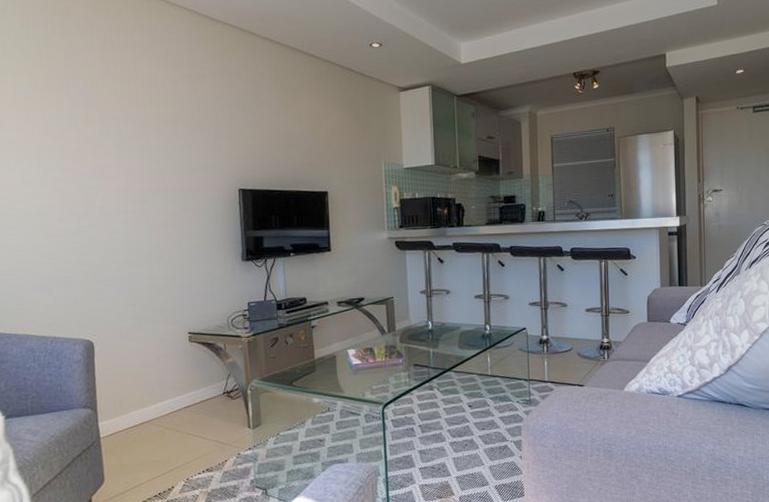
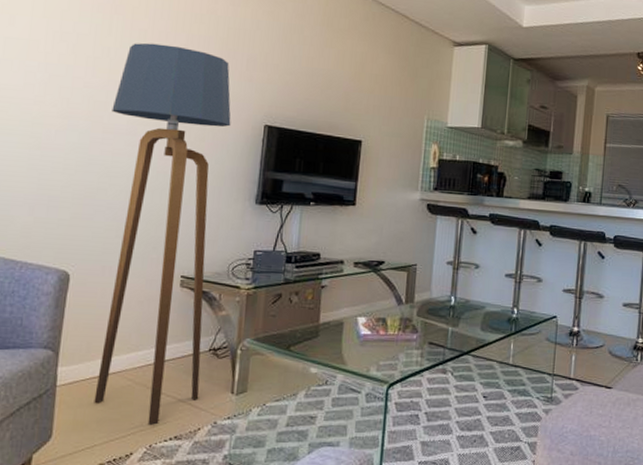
floor lamp: none [102,127,222,462] -> present [94,42,231,425]

